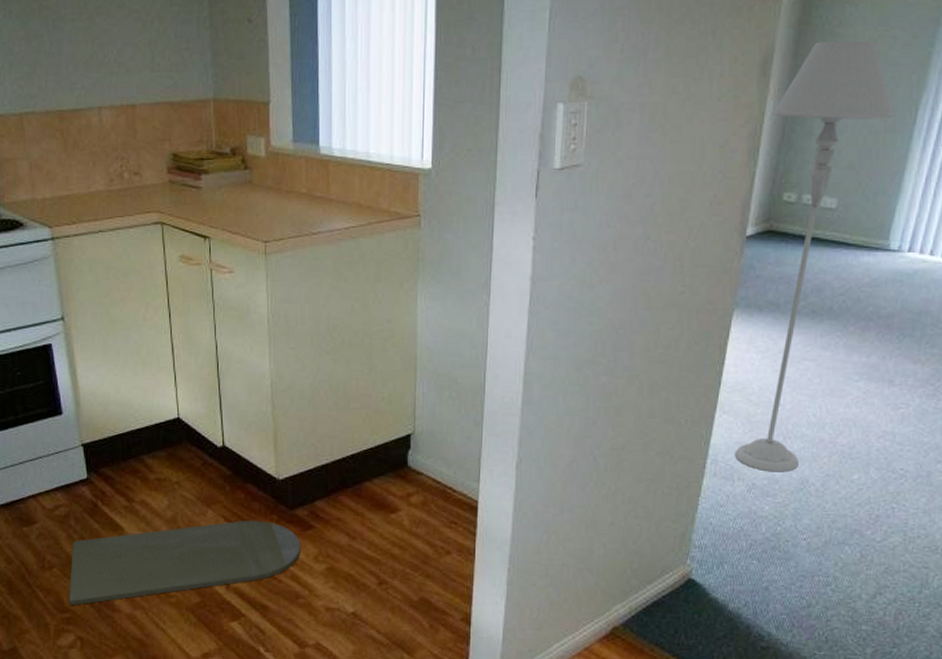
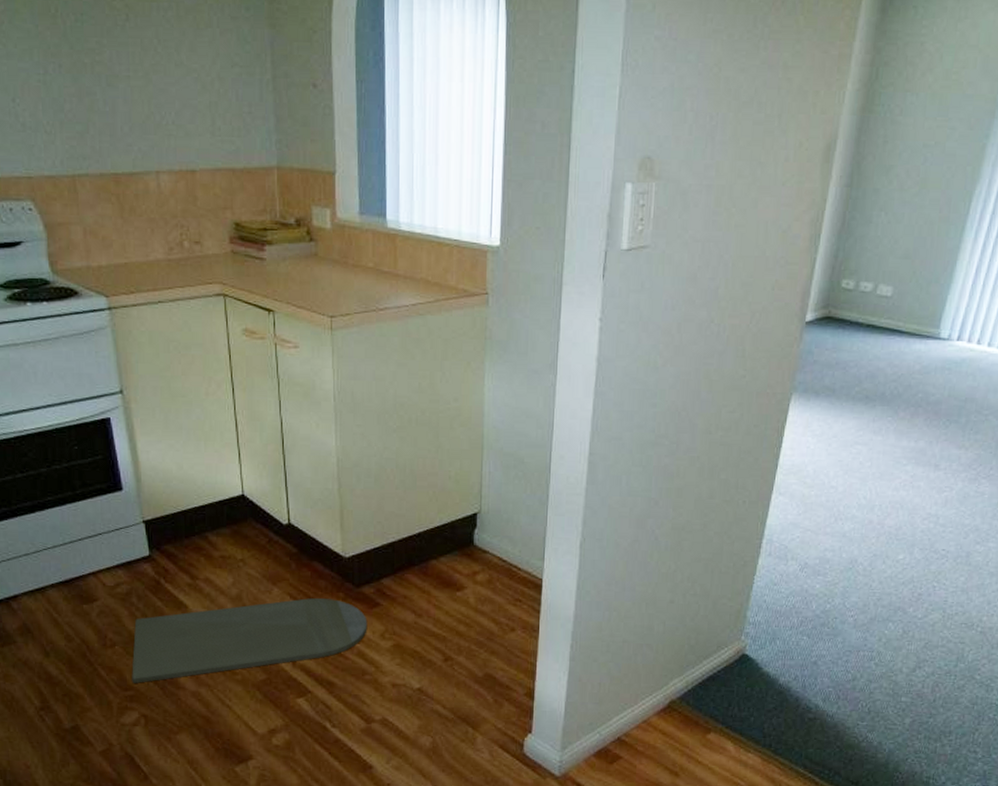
floor lamp: present [734,41,894,472] -> none [789,130,949,552]

